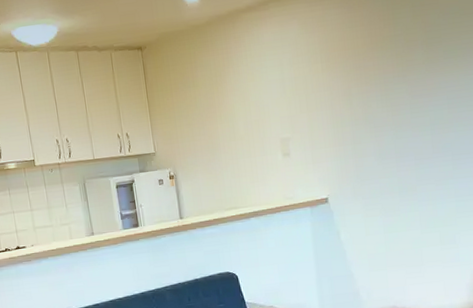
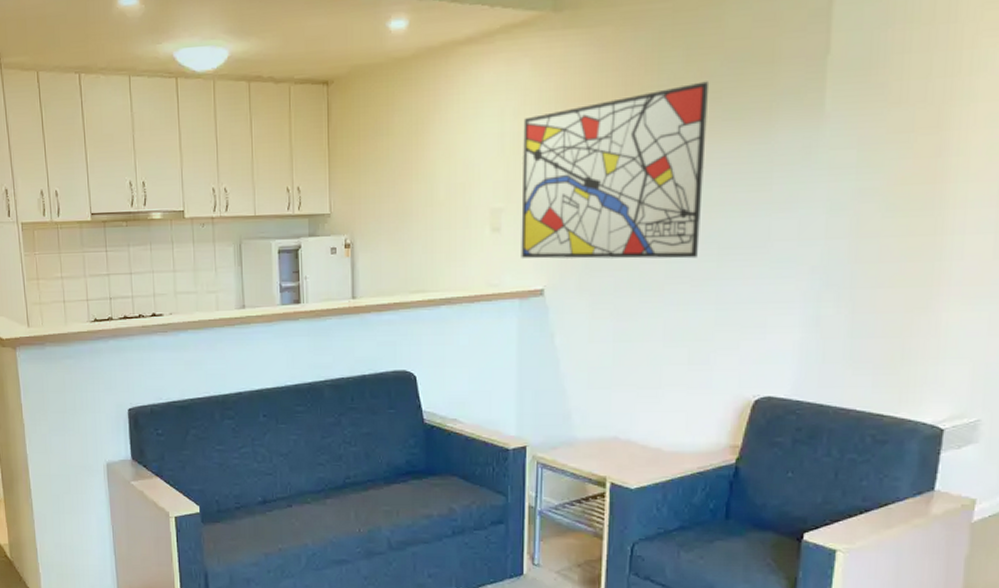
wall art: none [298,30,439,175] -> present [521,81,710,259]

